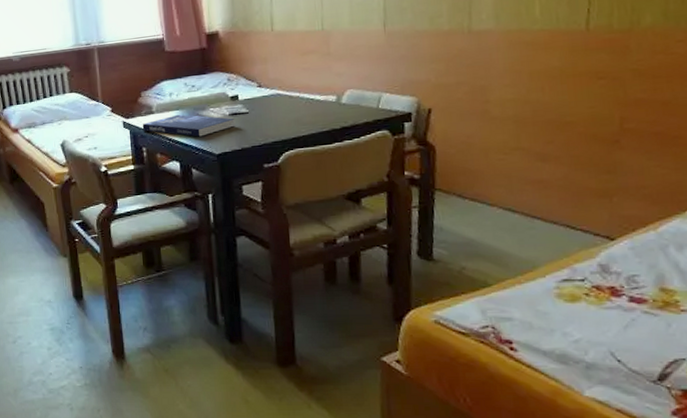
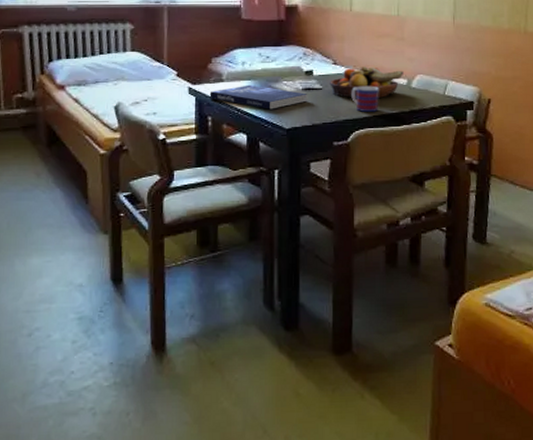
fruit bowl: none [256,85,332,120] -> present [330,66,404,98]
mug: none [278,106,308,133] -> present [351,86,379,113]

